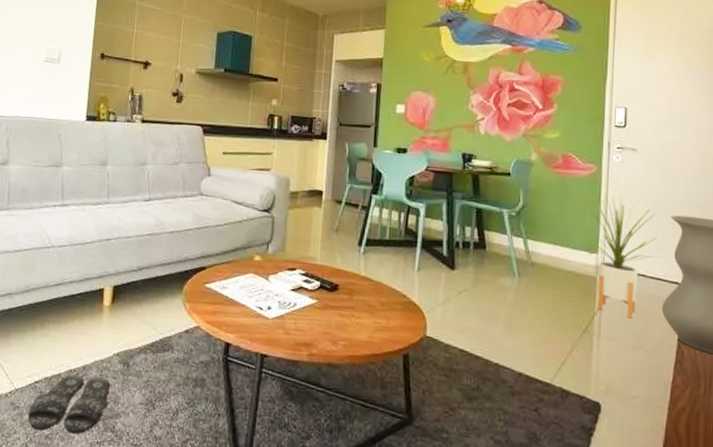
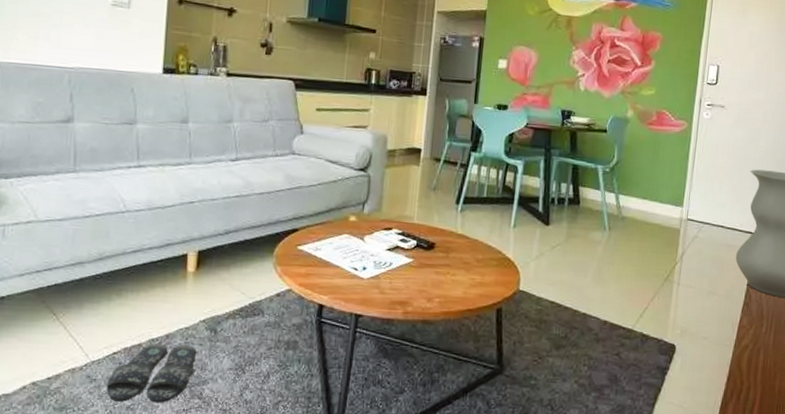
house plant: present [583,194,663,319] -> none [671,149,740,267]

